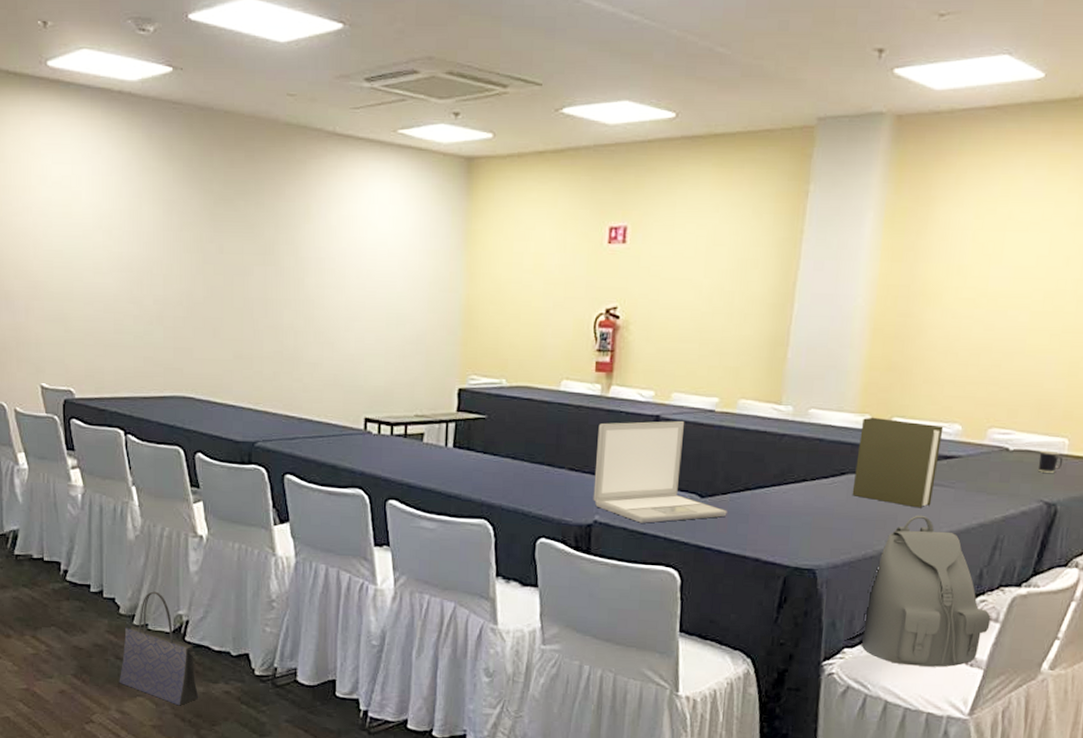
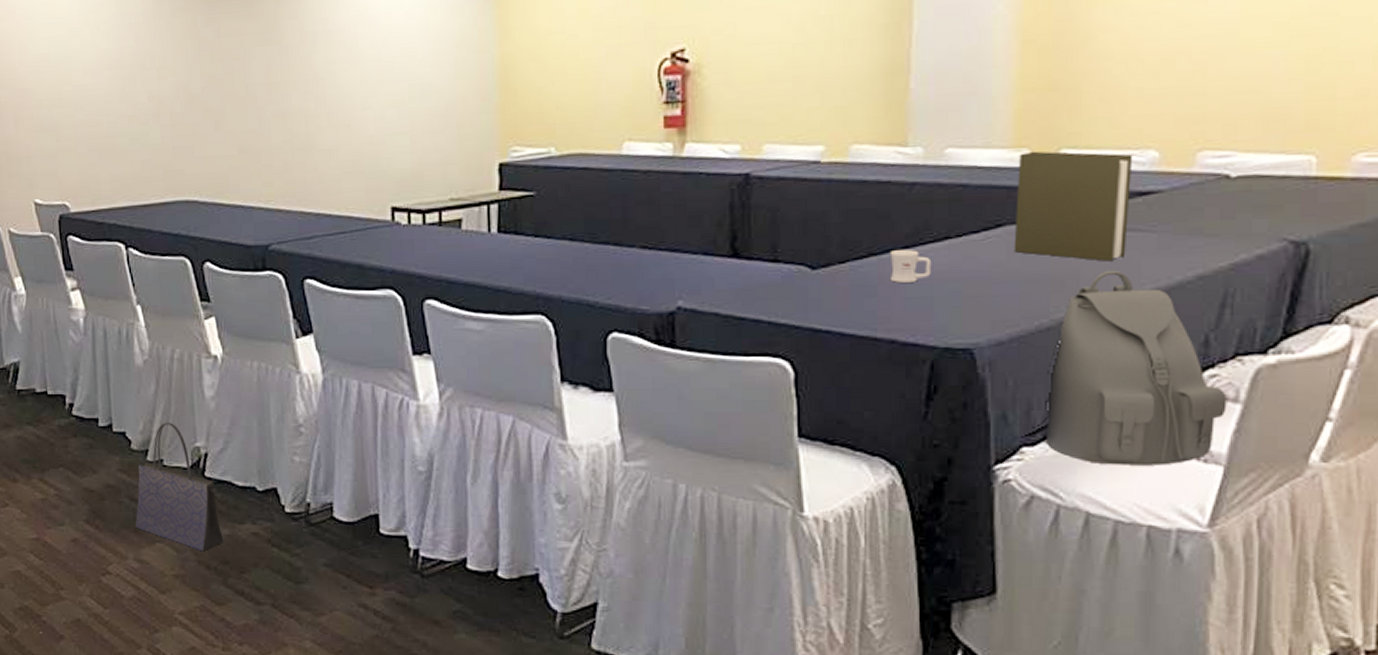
laptop: present [593,421,727,523] -> none [673,178,848,306]
mug: none [759,487,792,515] -> present [889,250,932,284]
mug: present [1038,451,1063,473] -> none [1274,174,1311,203]

